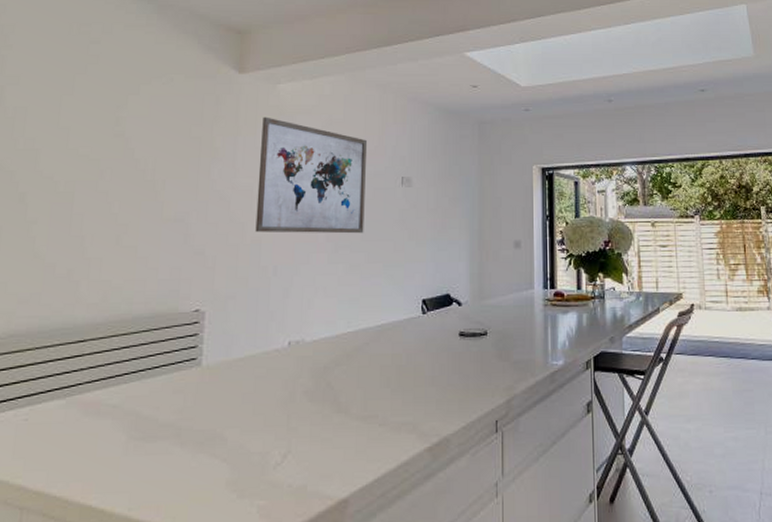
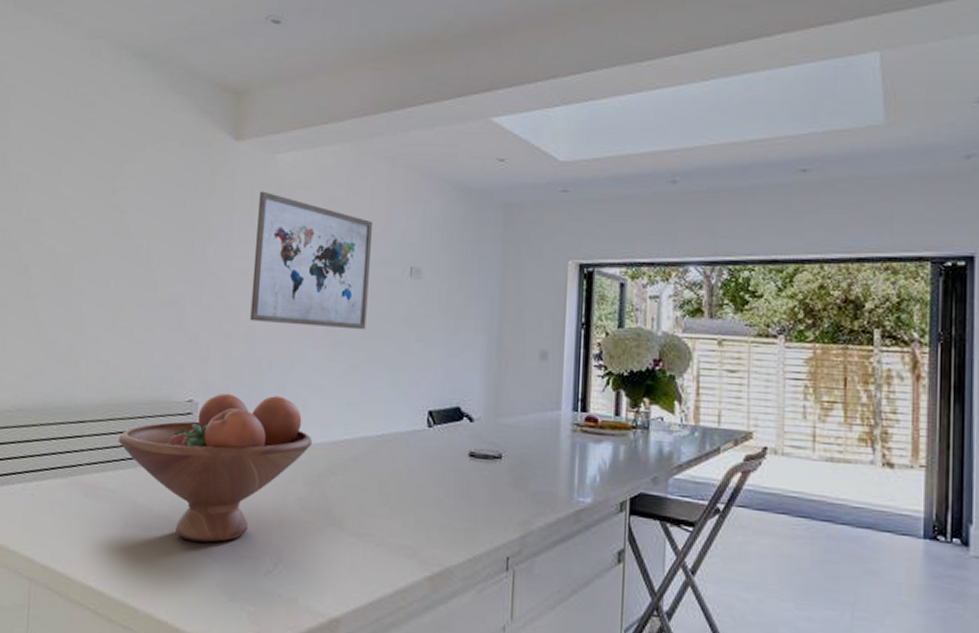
fruit bowl: none [121,299,318,445] -> present [118,393,313,543]

